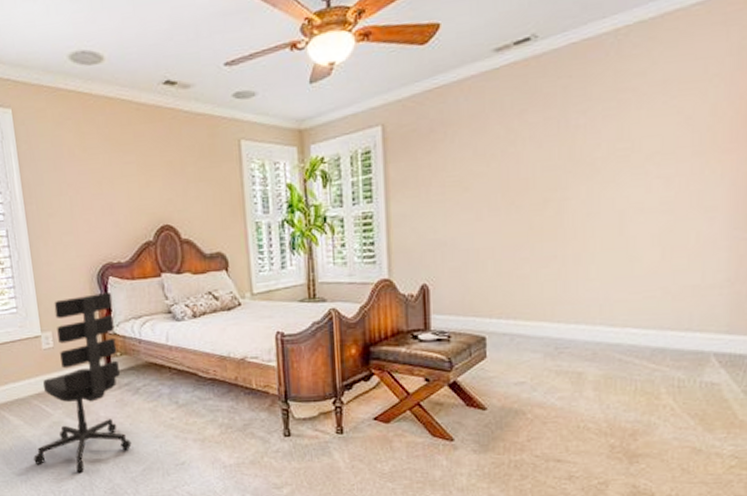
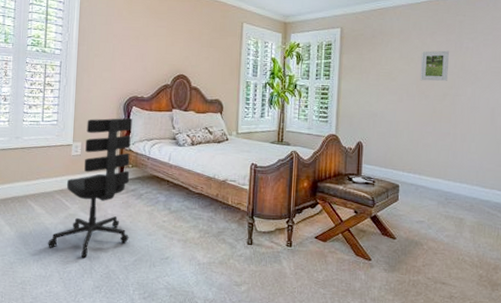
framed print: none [506,134,549,186] -> present [420,50,449,81]

